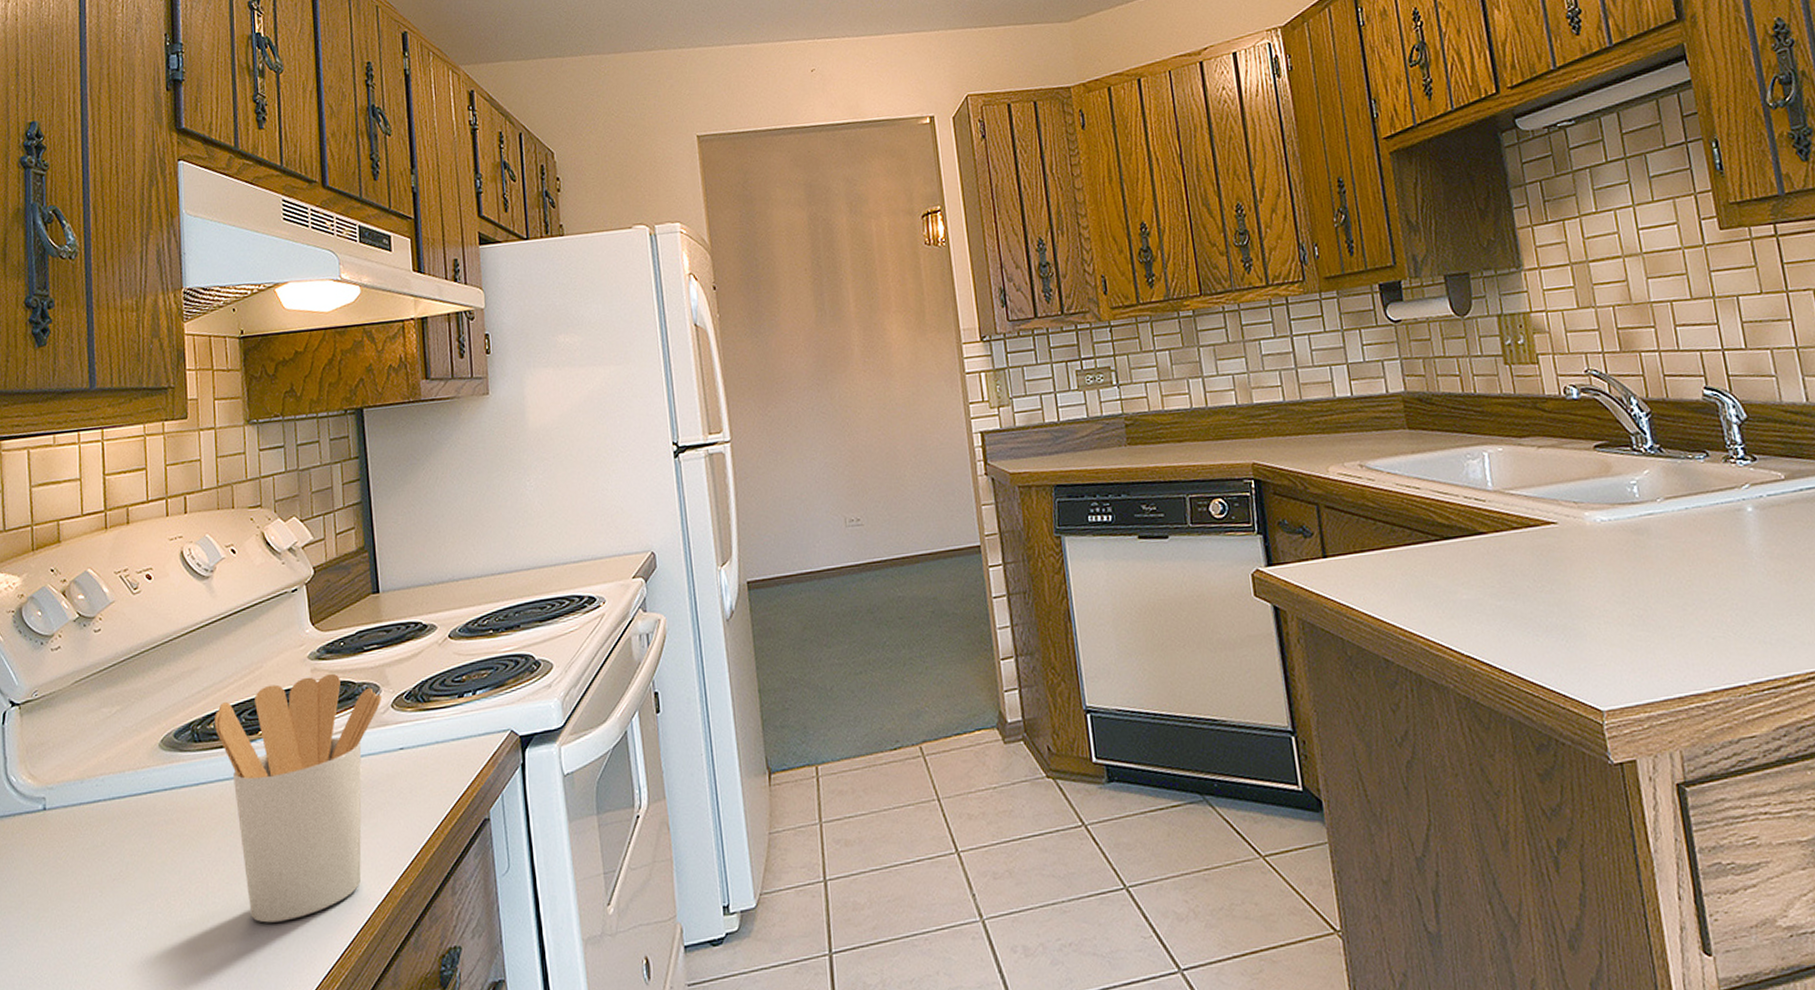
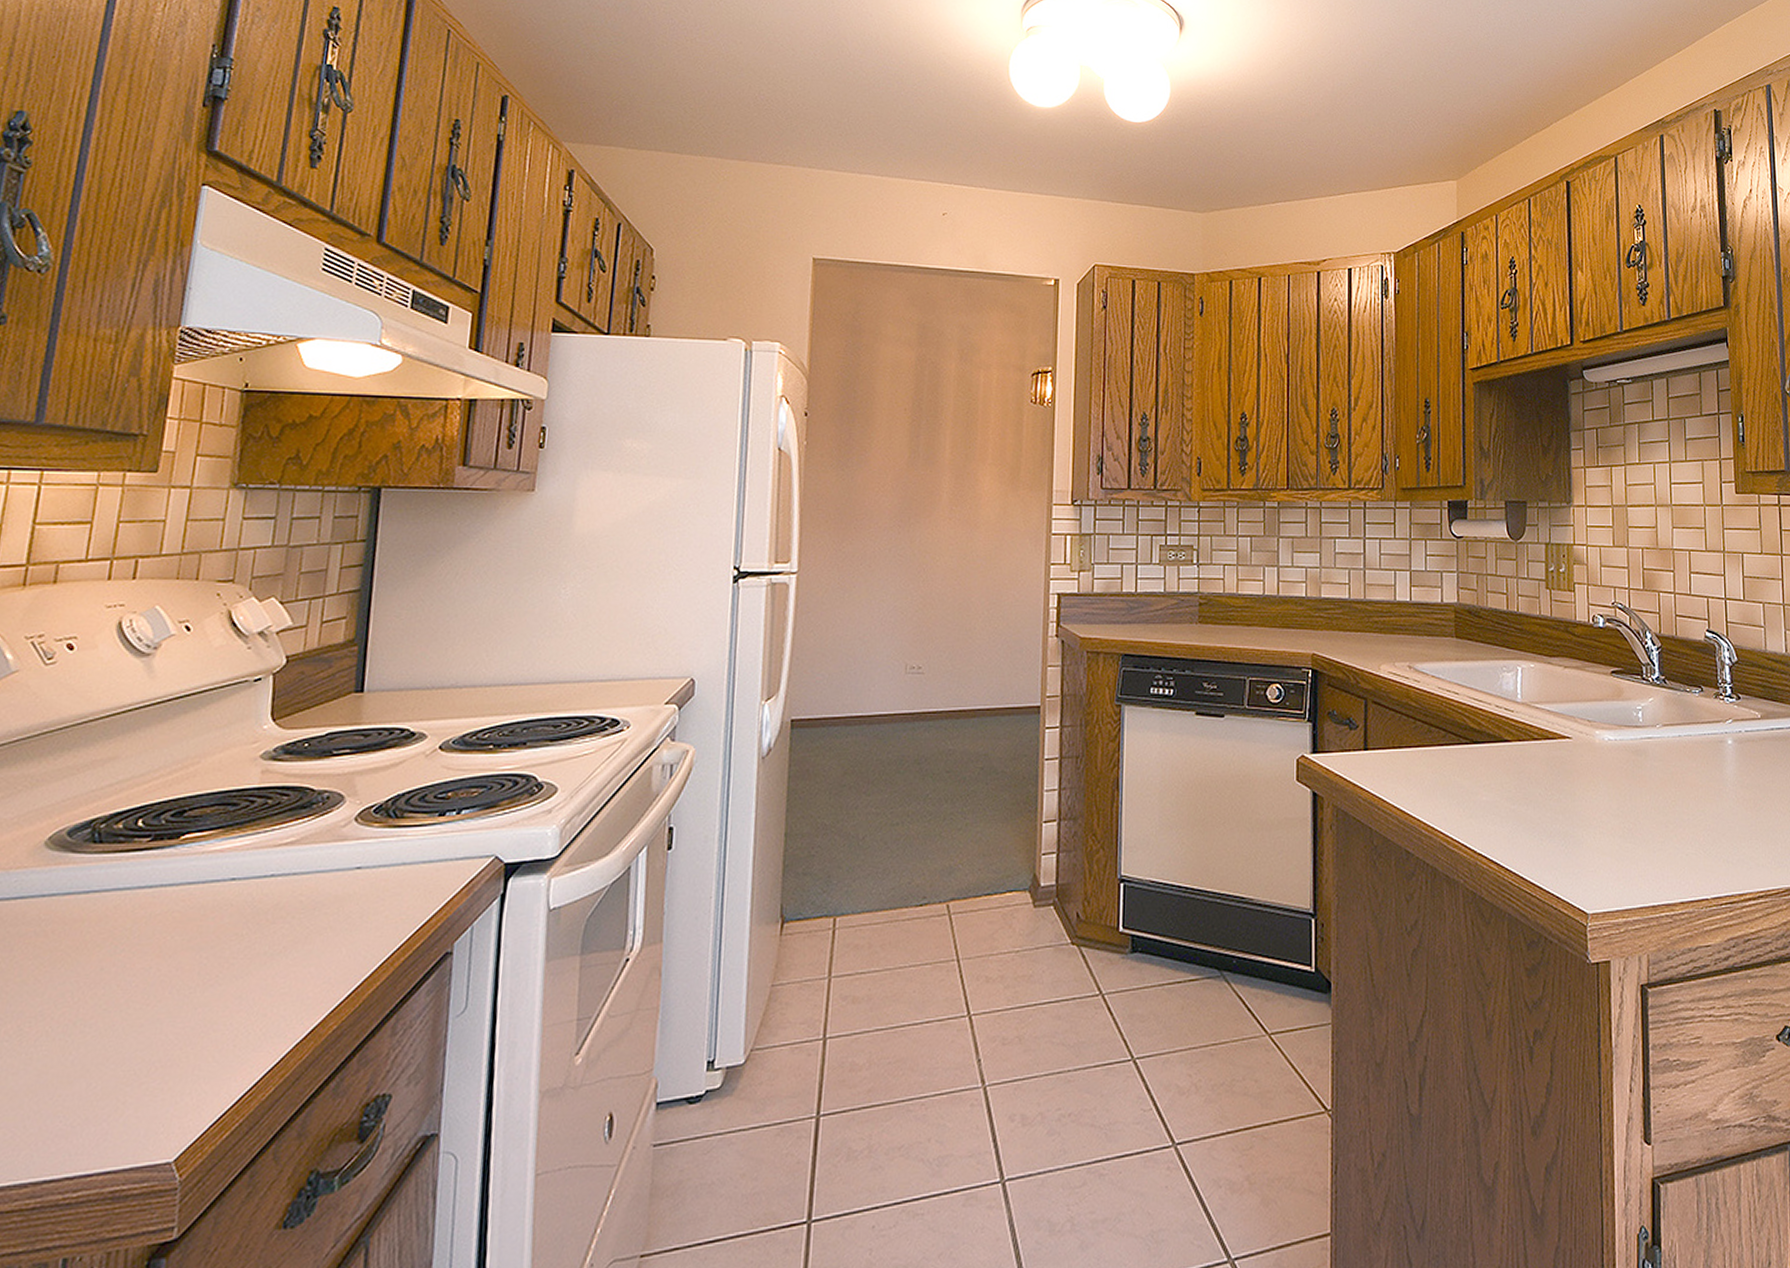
utensil holder: present [213,673,383,923] -> none [123,777,346,1059]

